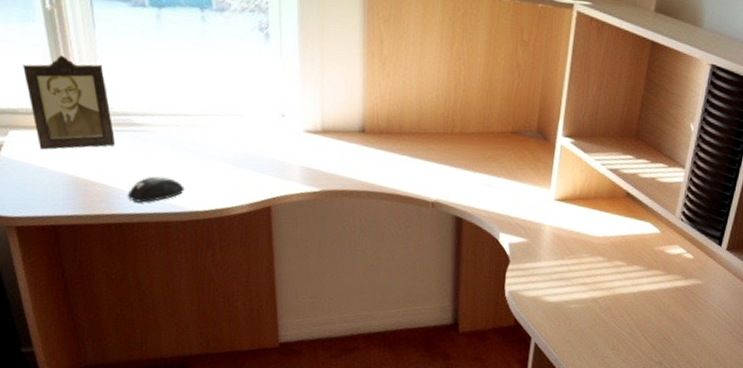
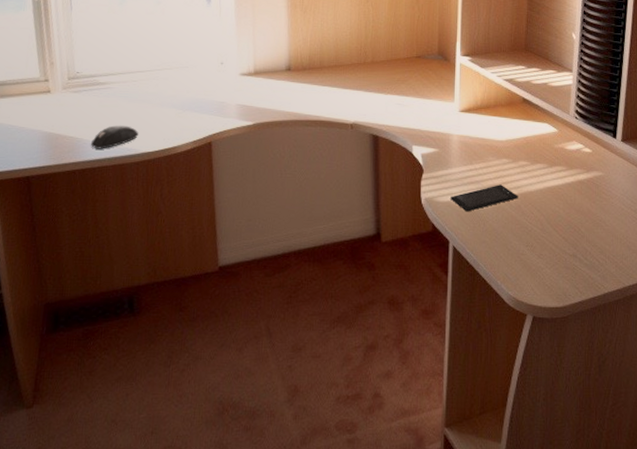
photo frame: present [23,54,116,150] -> none [13,34,83,113]
smartphone: none [536,283,610,309] -> present [450,185,518,212]

